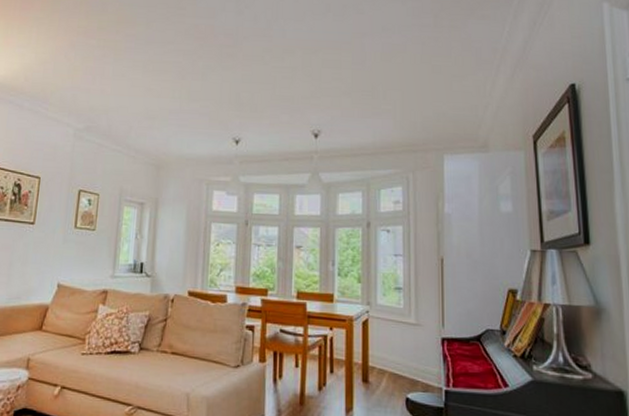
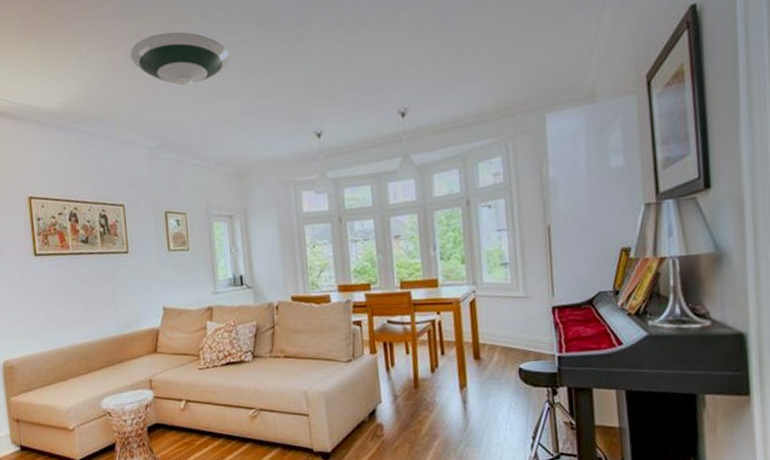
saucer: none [75,32,167,80] -> present [130,31,230,86]

